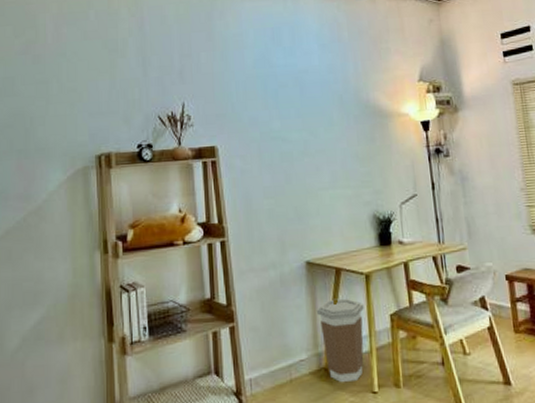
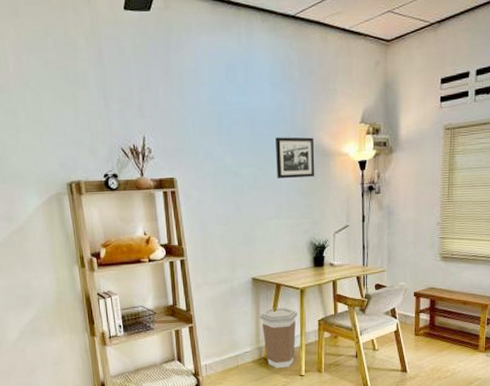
picture frame: none [327,98,373,144] -> present [276,137,315,179]

